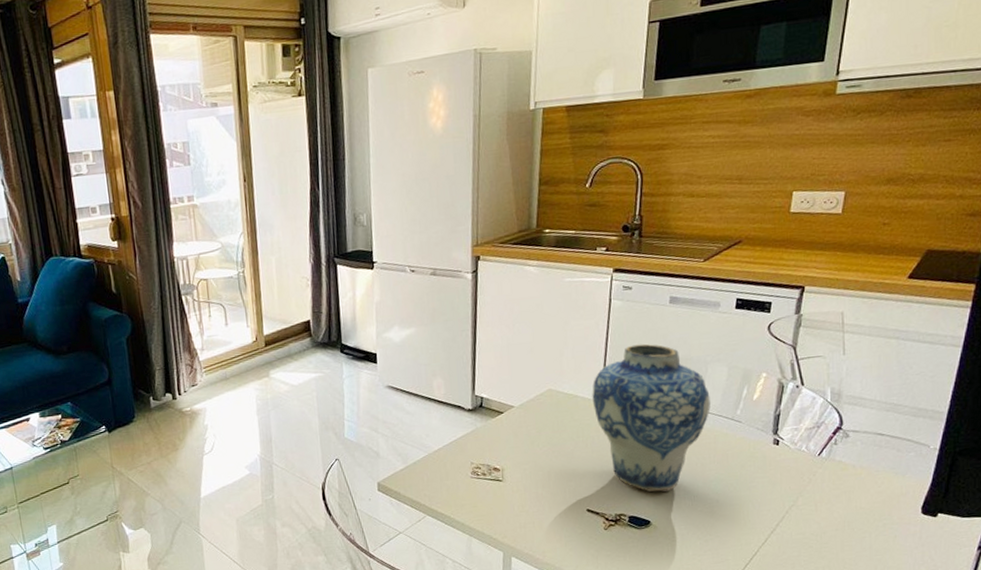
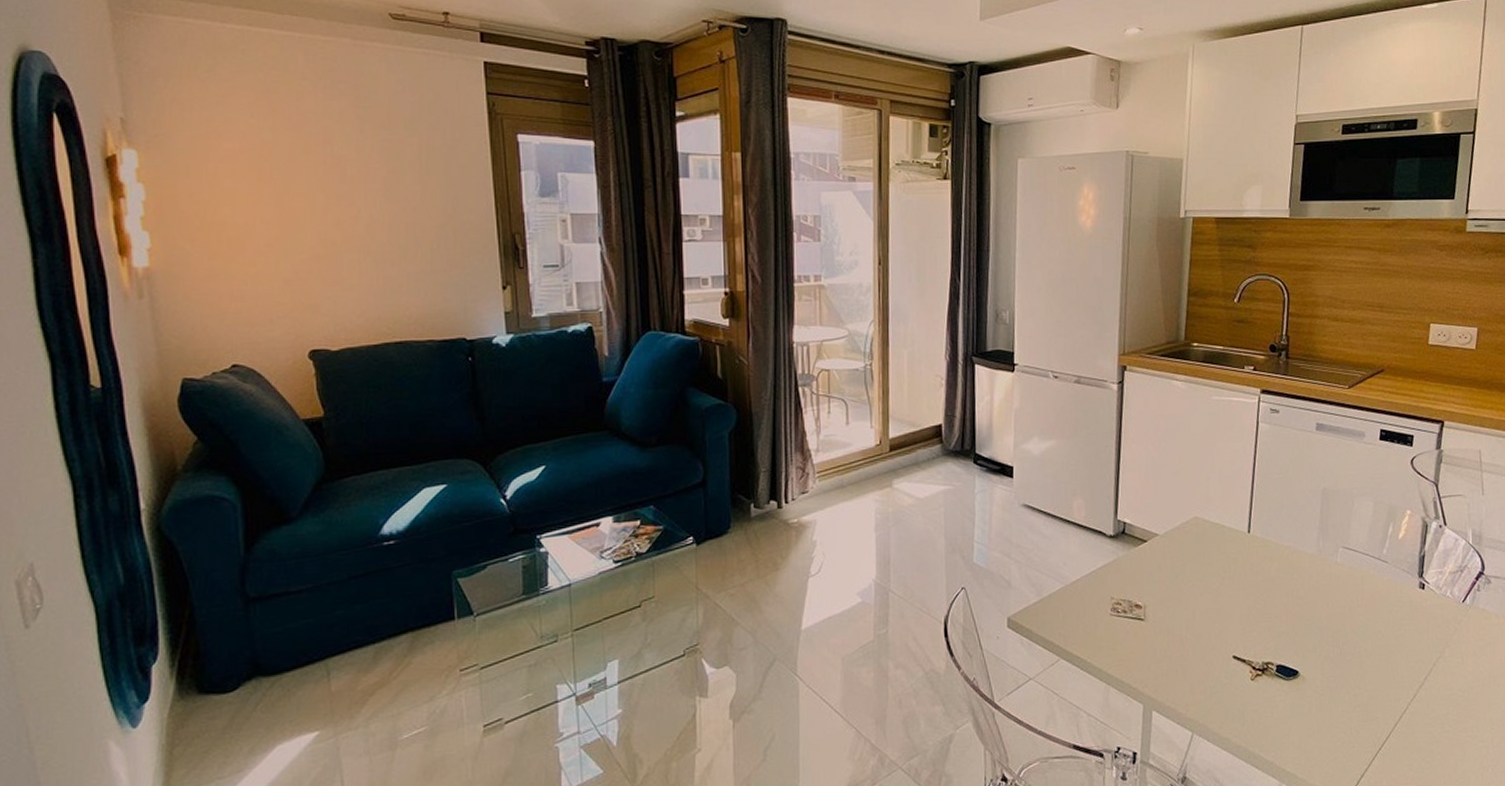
vase: present [592,343,711,492] -> none [1239,472,1357,638]

